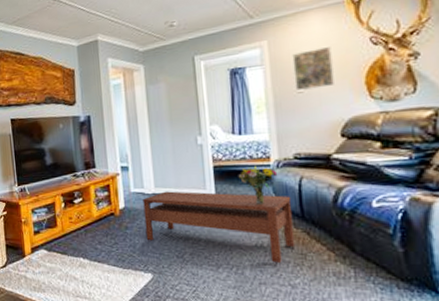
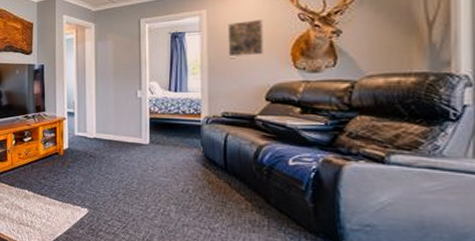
coffee table: present [143,191,295,263] -> none [85,137,217,208]
bouquet: present [238,165,278,204] -> none [171,120,206,155]

